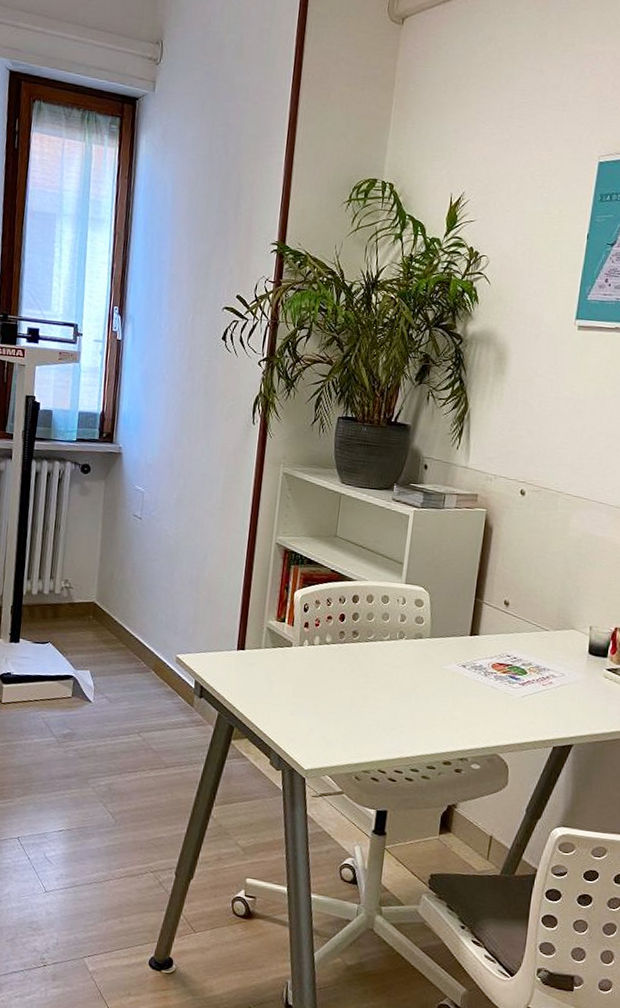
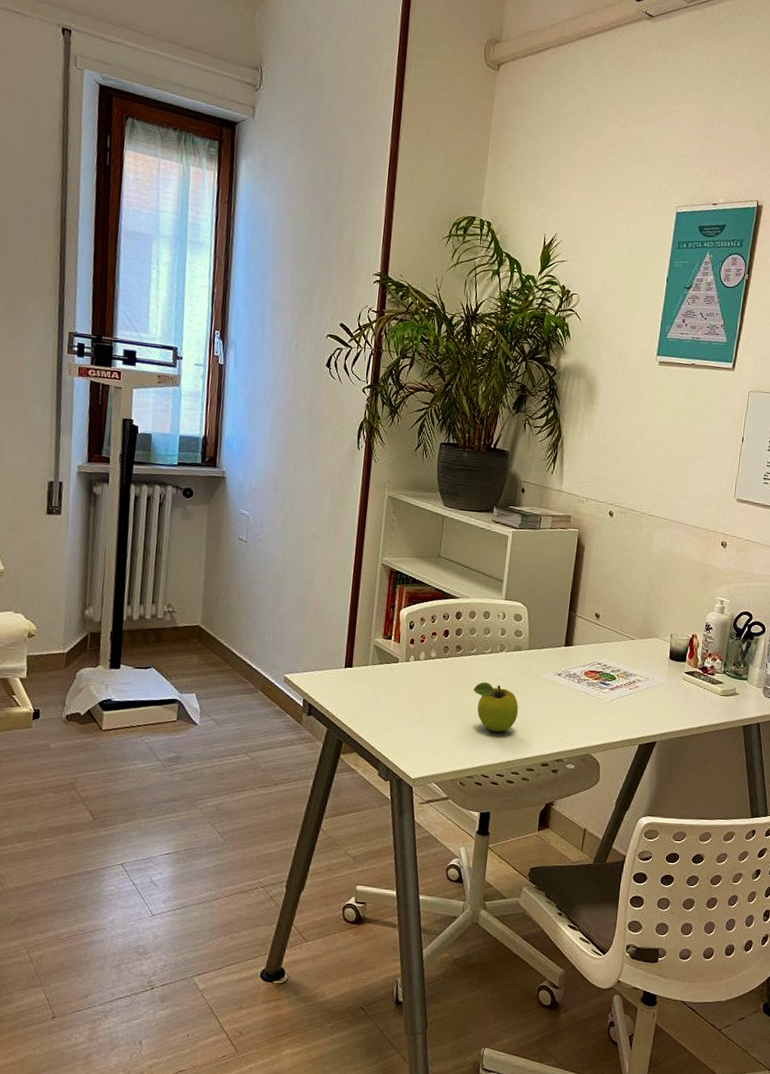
fruit: none [371,671,419,726] -> present [474,682,519,733]

